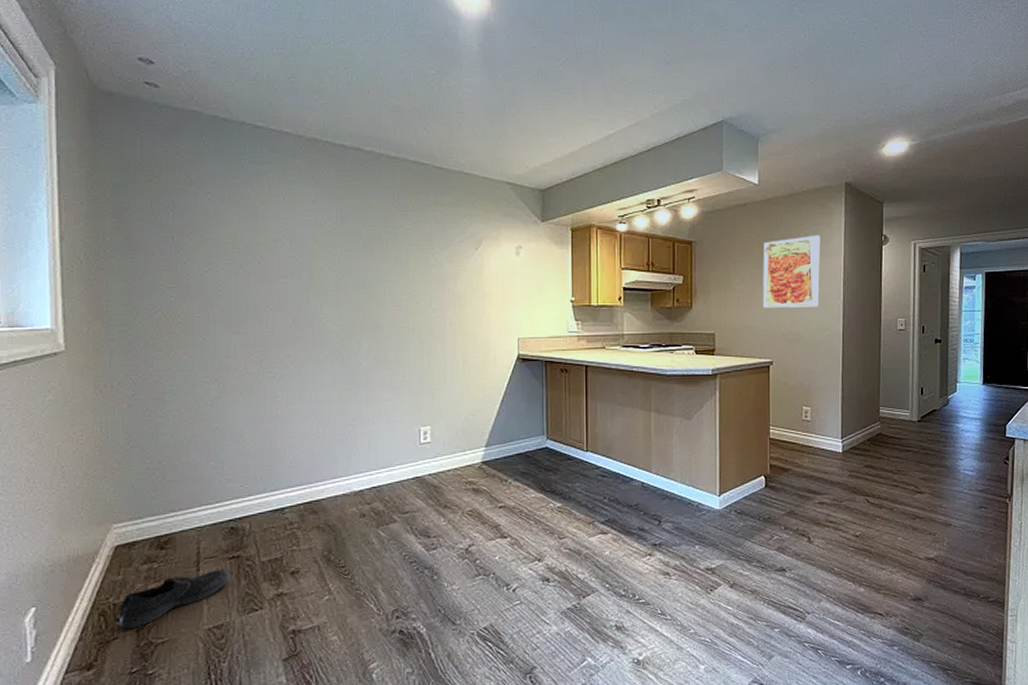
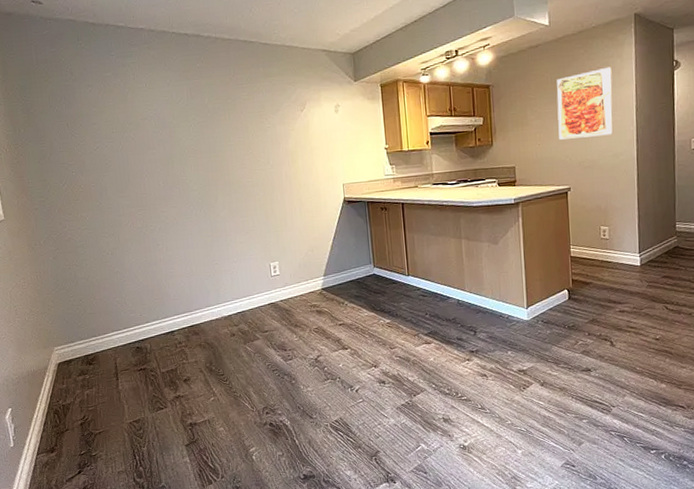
shoe: present [114,568,230,629] -> none [64,378,140,423]

